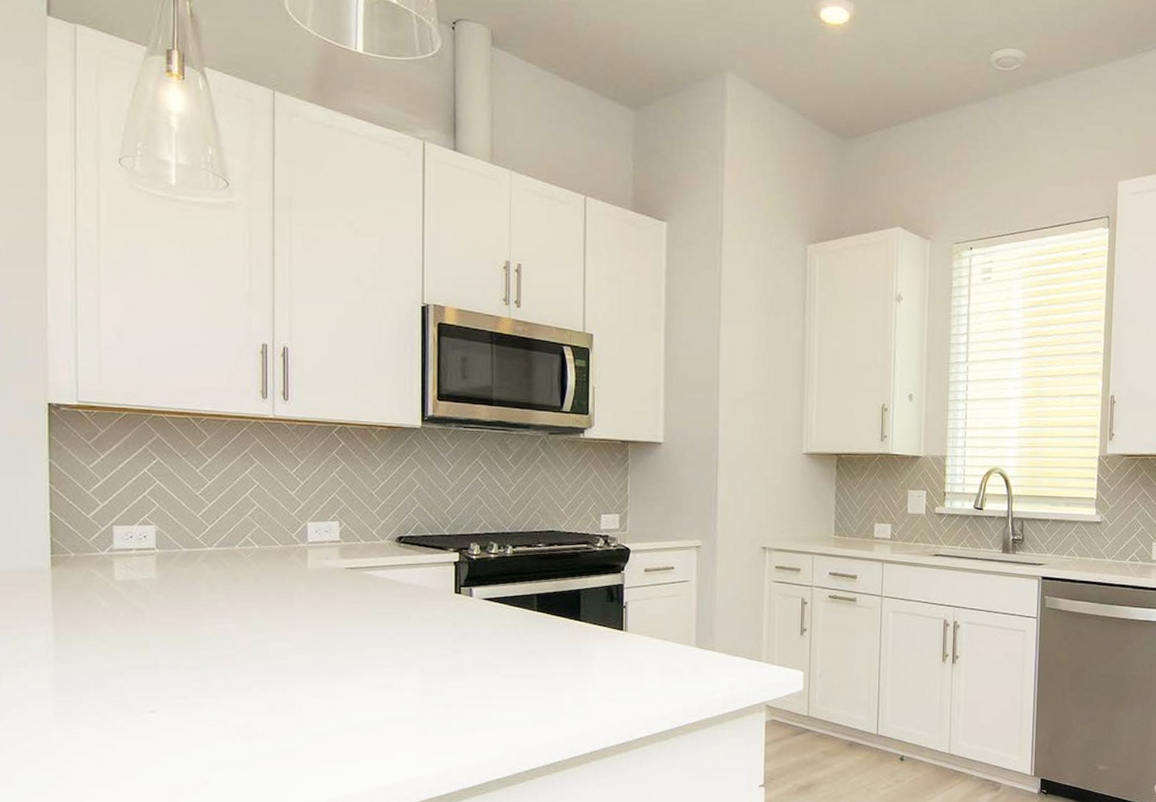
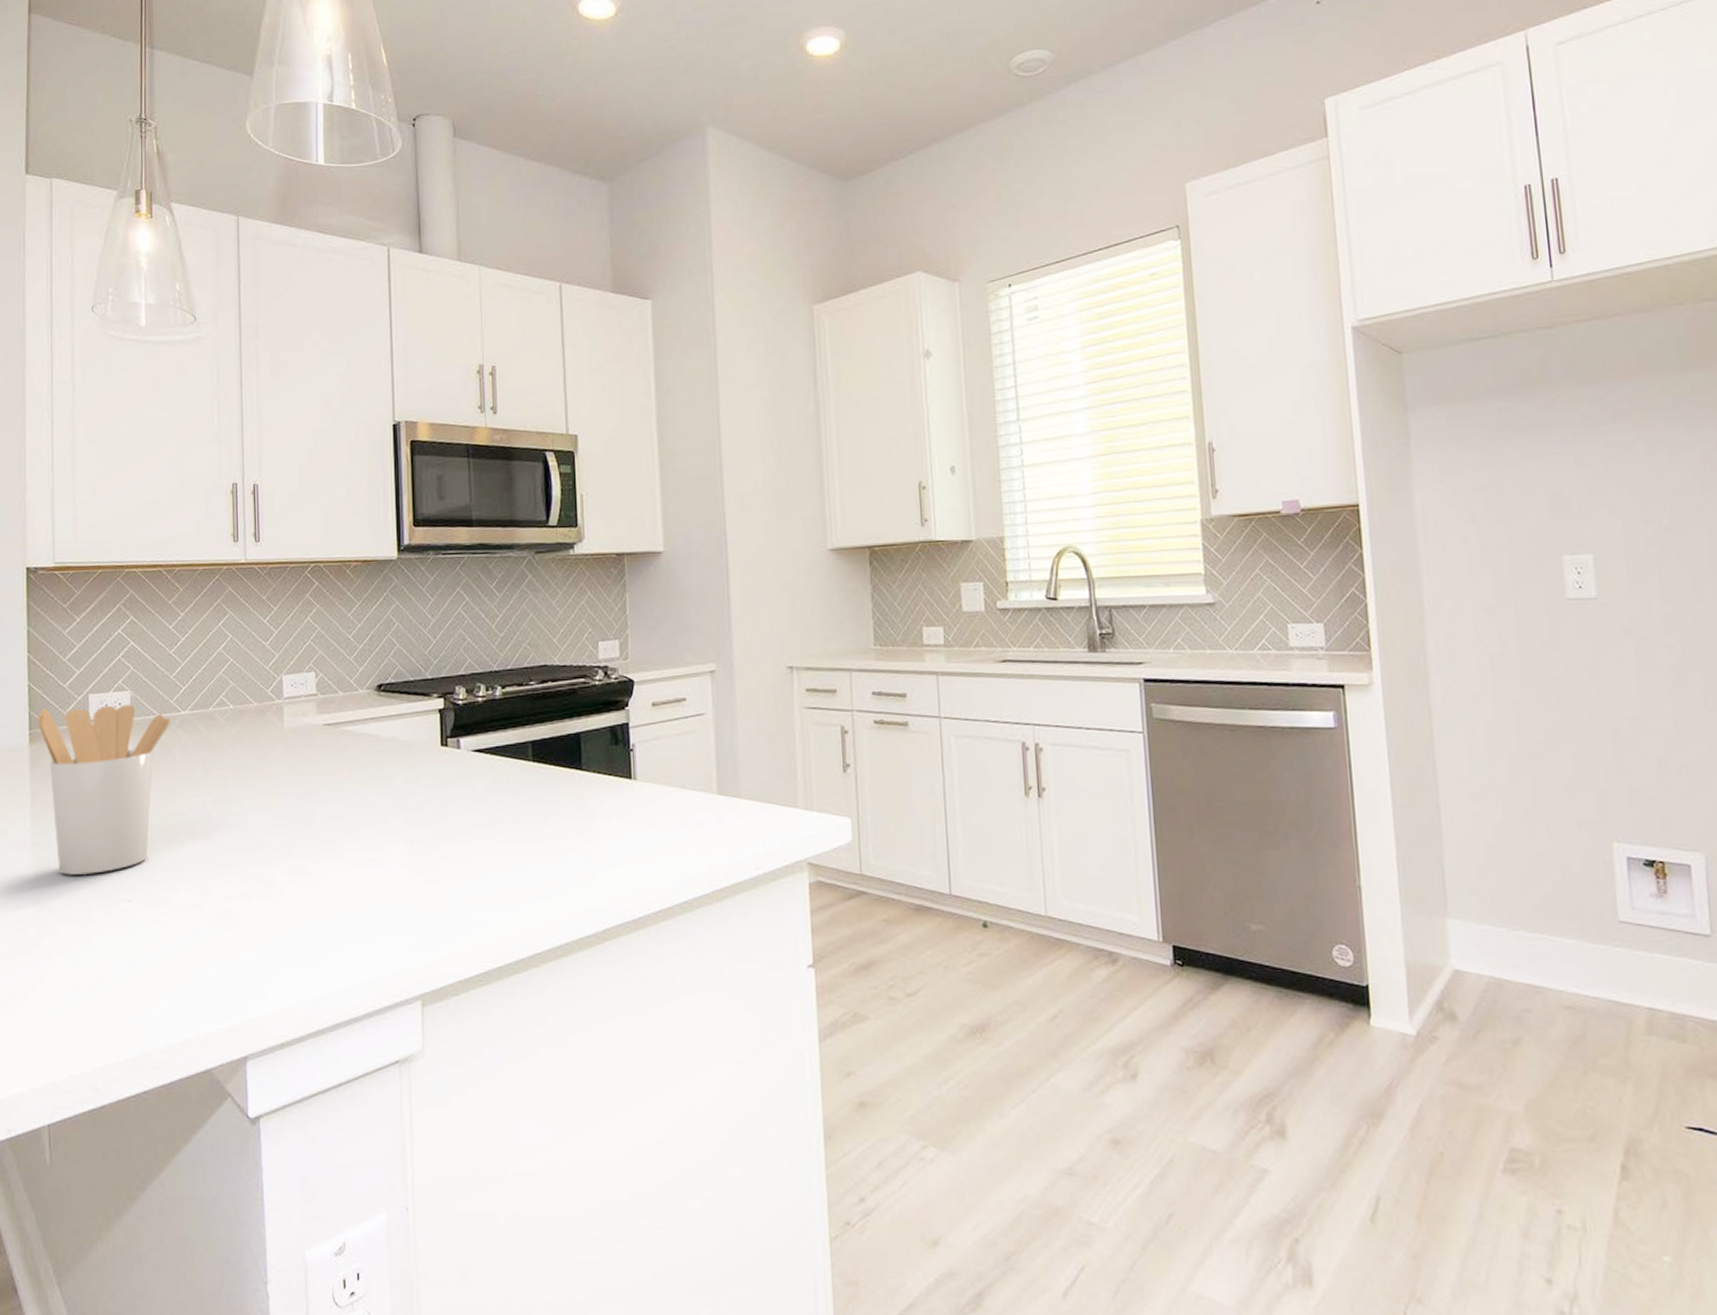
utensil holder: none [59,535,197,687] -> present [37,704,172,875]

